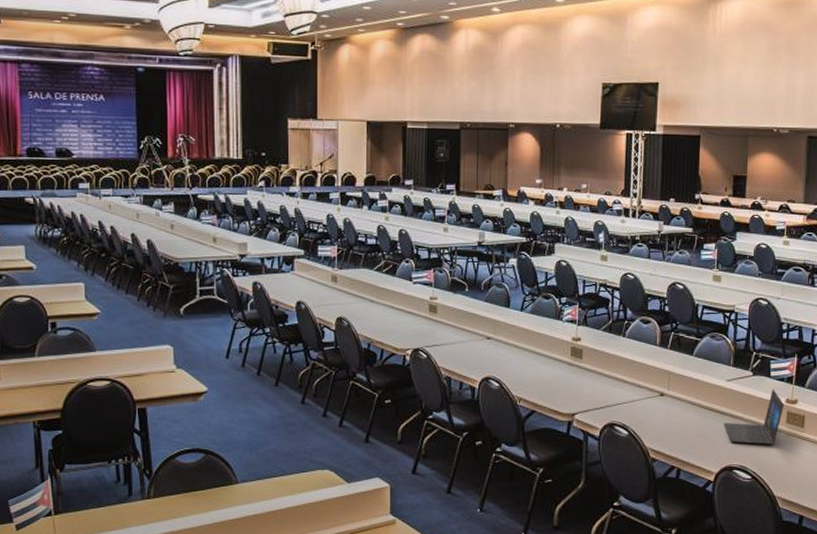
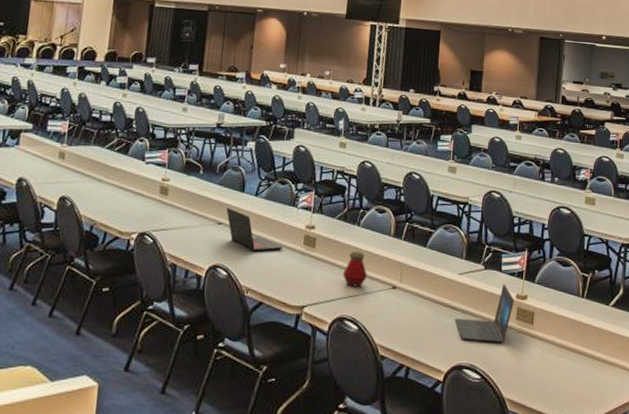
laptop: none [494,323,552,364] -> present [226,208,284,252]
bottle: none [611,360,636,395] -> present [343,250,368,287]

